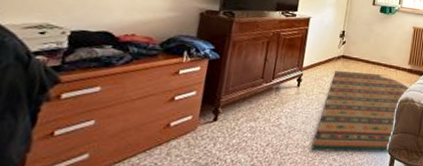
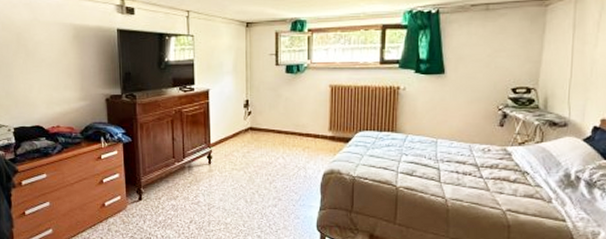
rug: present [311,70,411,152] -> none [233,144,335,229]

